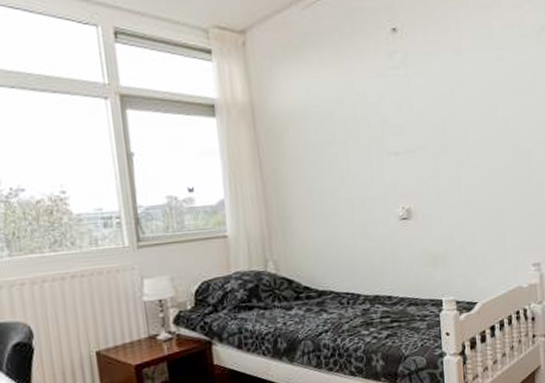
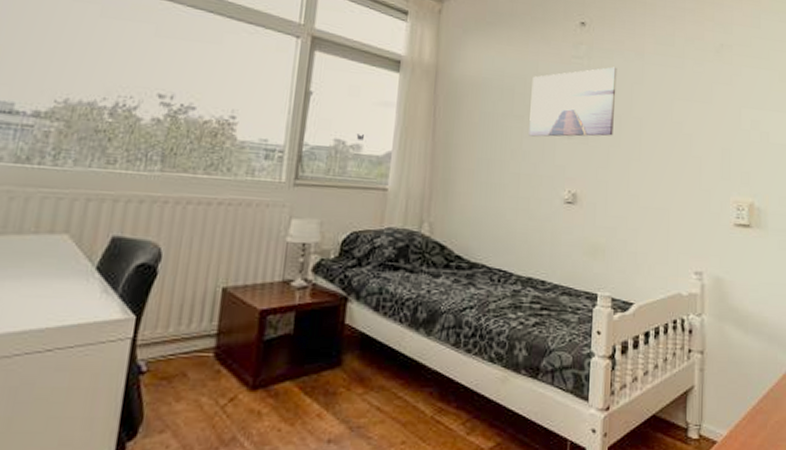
wall art: none [350,71,439,160] -> present [529,67,617,137]

